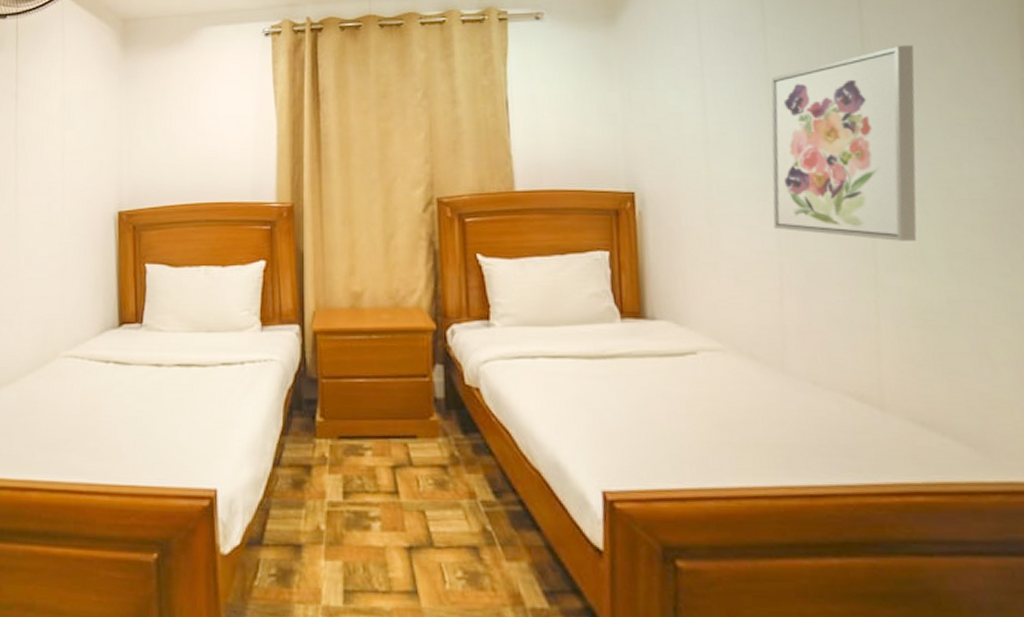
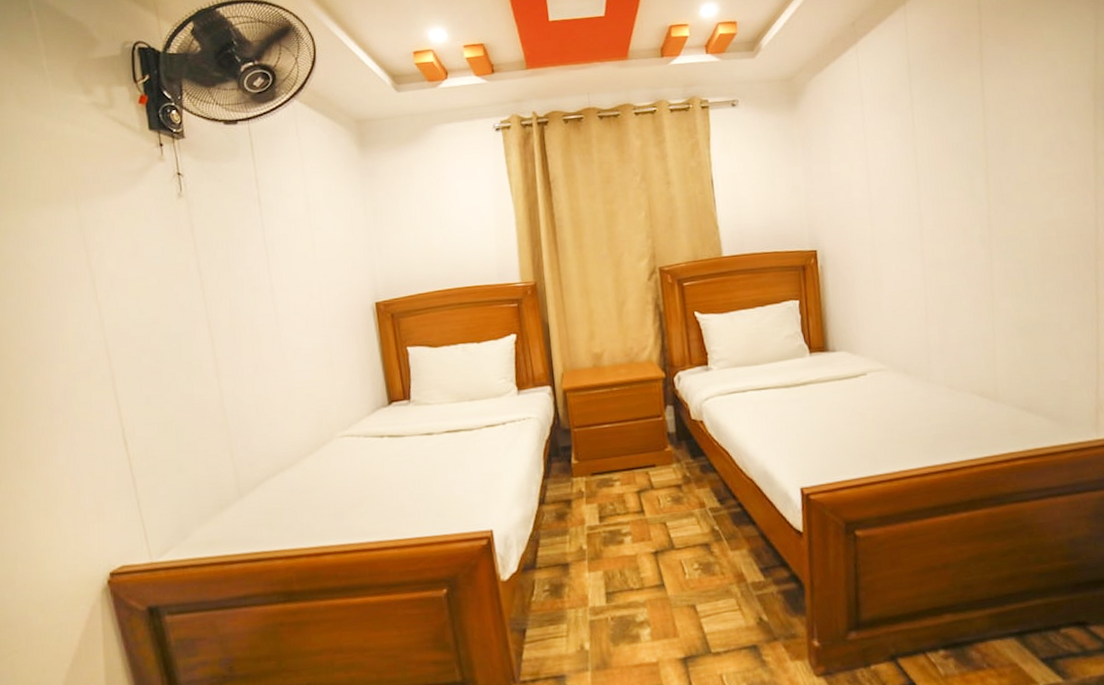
wall art: present [771,44,917,241] -> none [917,116,1021,274]

